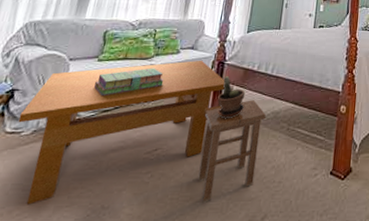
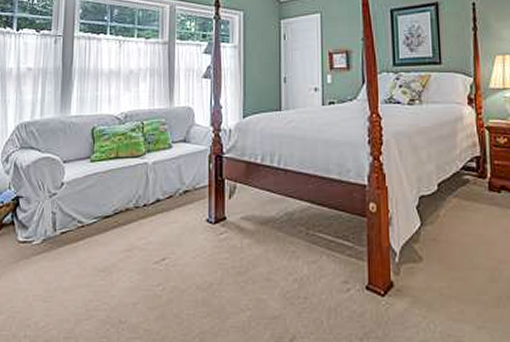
table: present [17,60,225,205] -> none [27,154,227,317]
stack of books: present [94,68,164,95] -> none [92,166,160,200]
stool: present [197,100,266,203] -> none [209,199,278,320]
potted plant: present [217,76,246,119] -> none [221,172,253,223]

